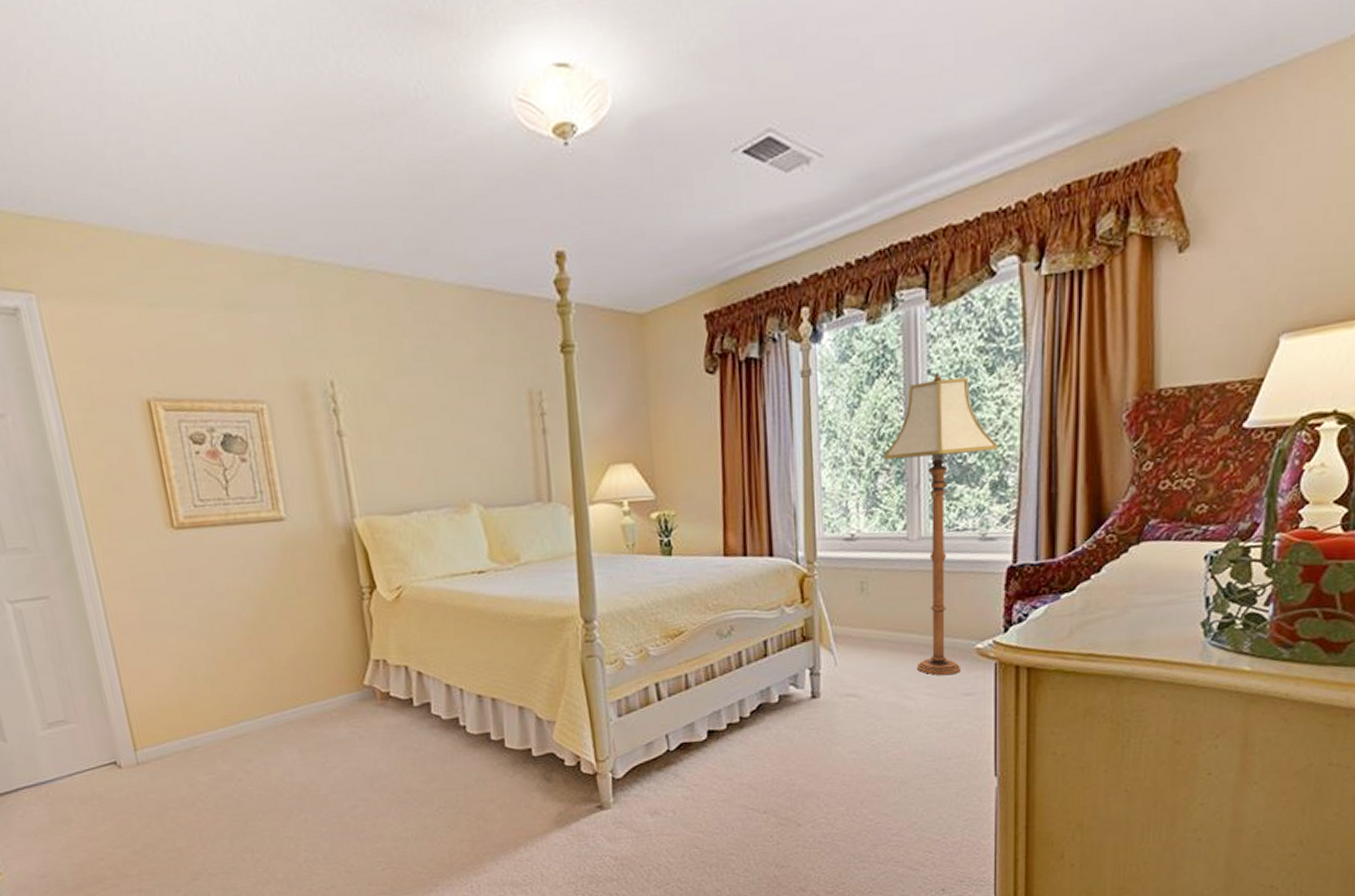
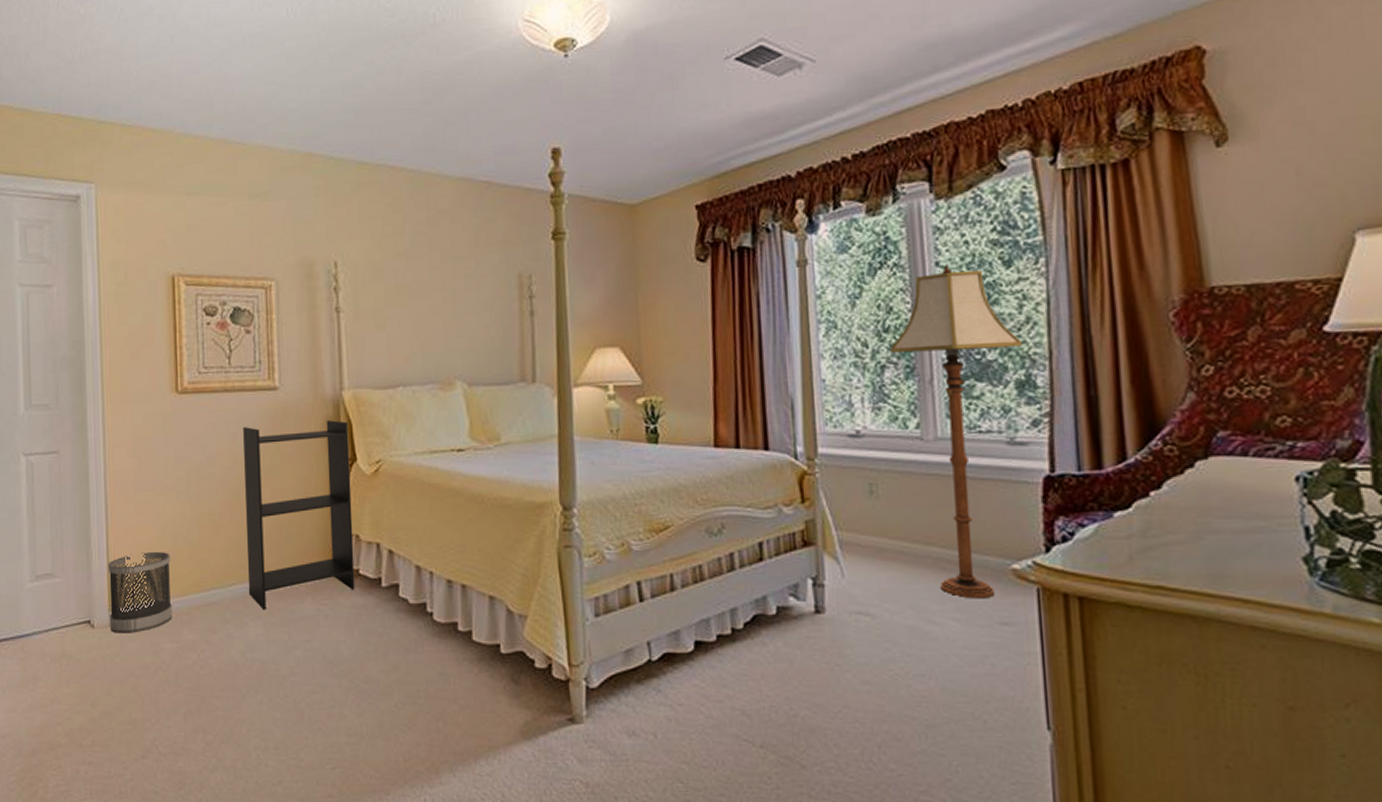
wastebasket: none [125,690,204,771] -> present [108,552,172,633]
bookshelf: none [252,549,388,737] -> present [243,420,355,610]

